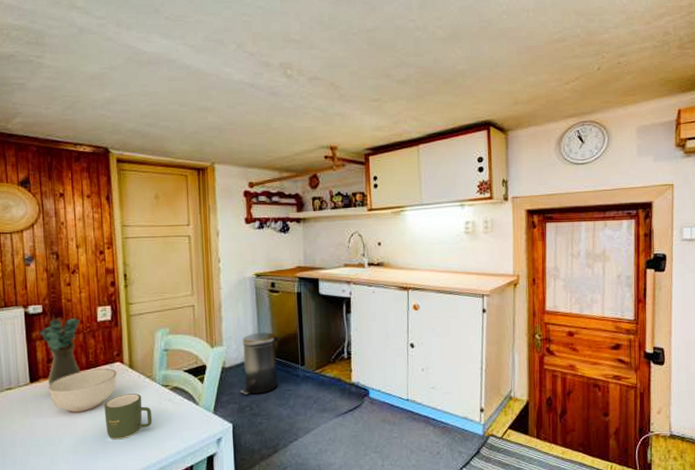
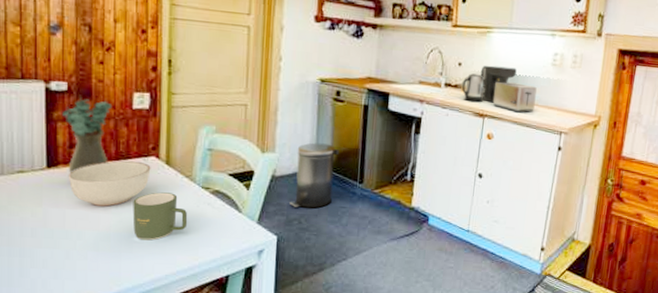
kettle: none [383,251,405,278] -> present [461,73,484,103]
coffee maker: none [399,240,433,276] -> present [480,65,517,103]
toaster: none [414,254,454,282] -> present [493,81,537,113]

